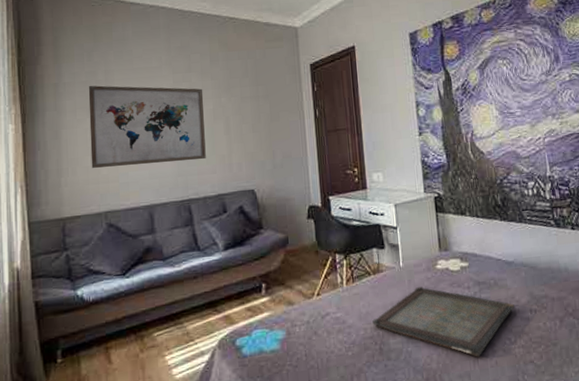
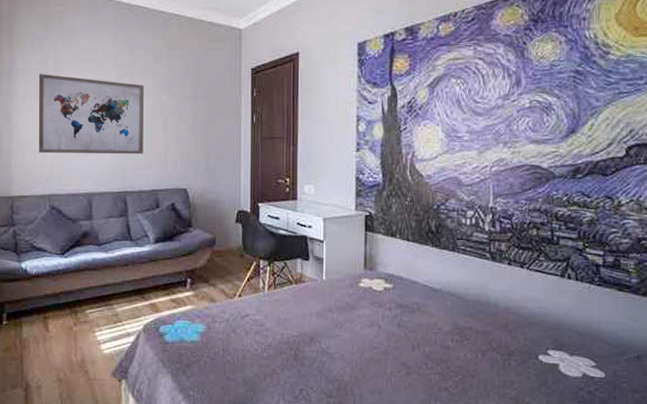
serving tray: present [372,287,515,357] -> none [290,302,436,377]

